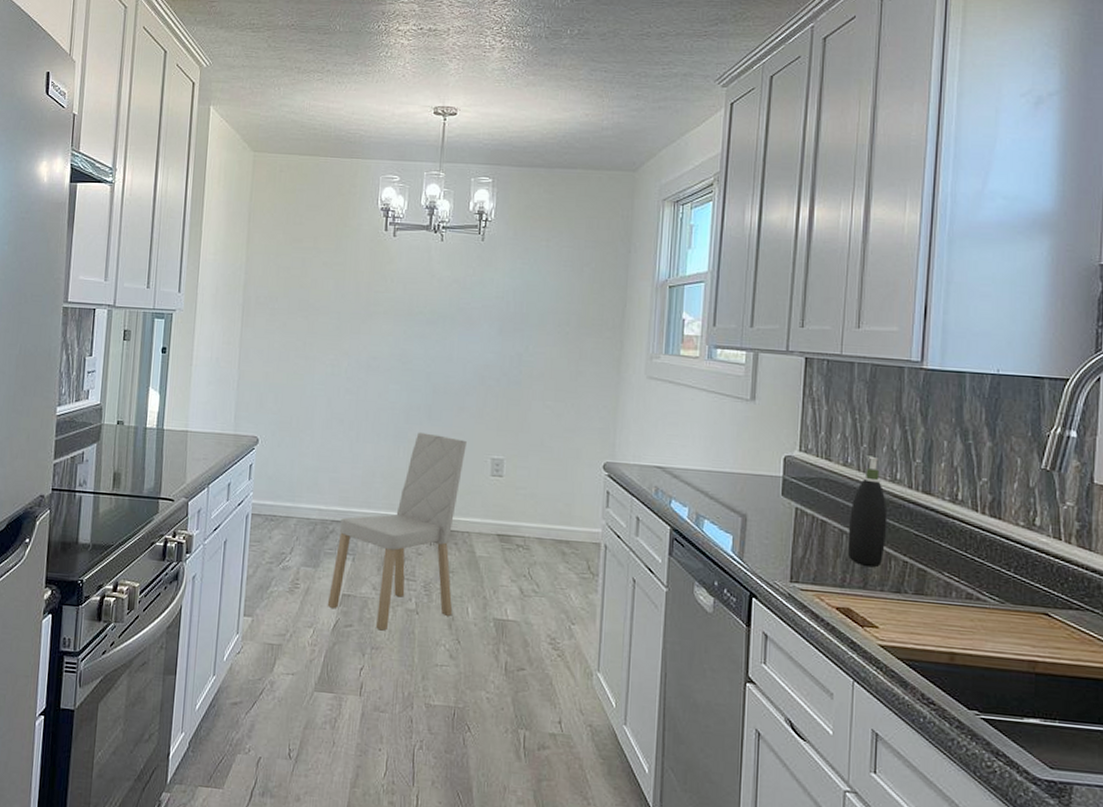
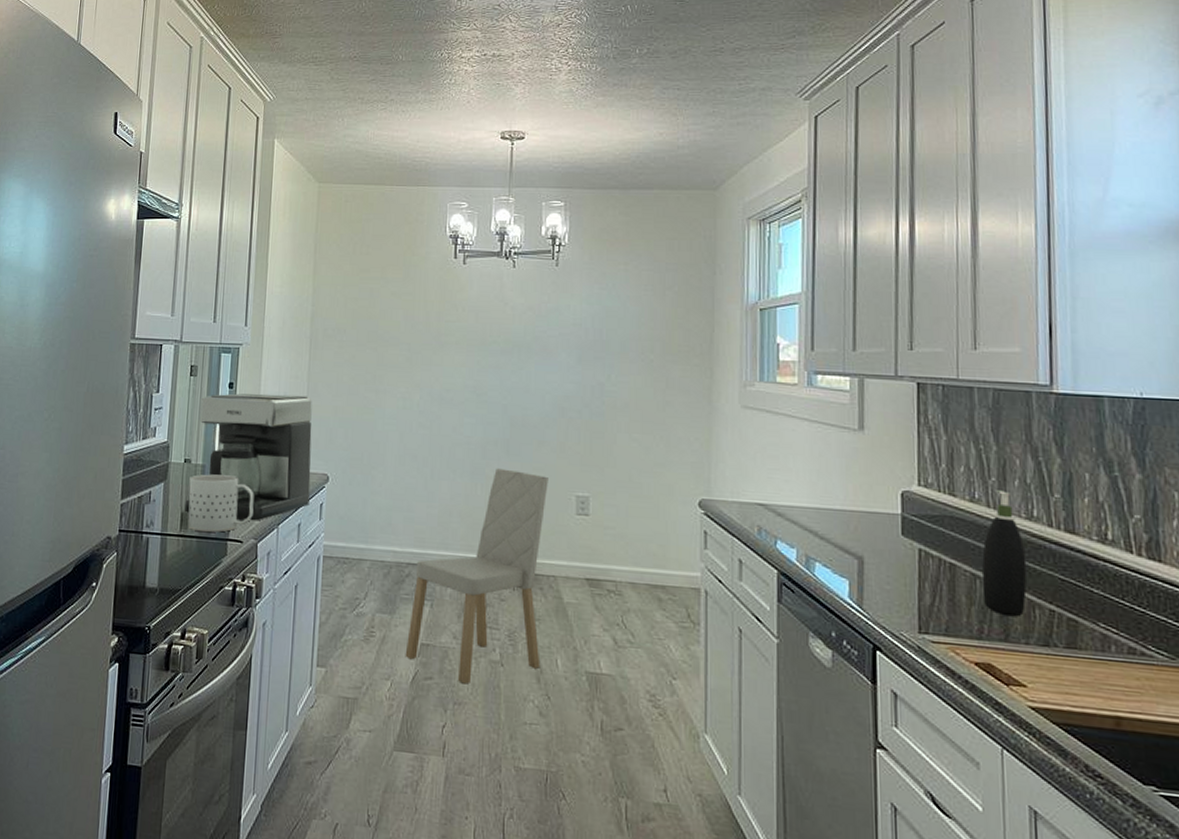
coffee maker: none [117,358,244,481] -> present [185,393,312,521]
mug: none [120,435,186,492] -> present [187,474,254,533]

